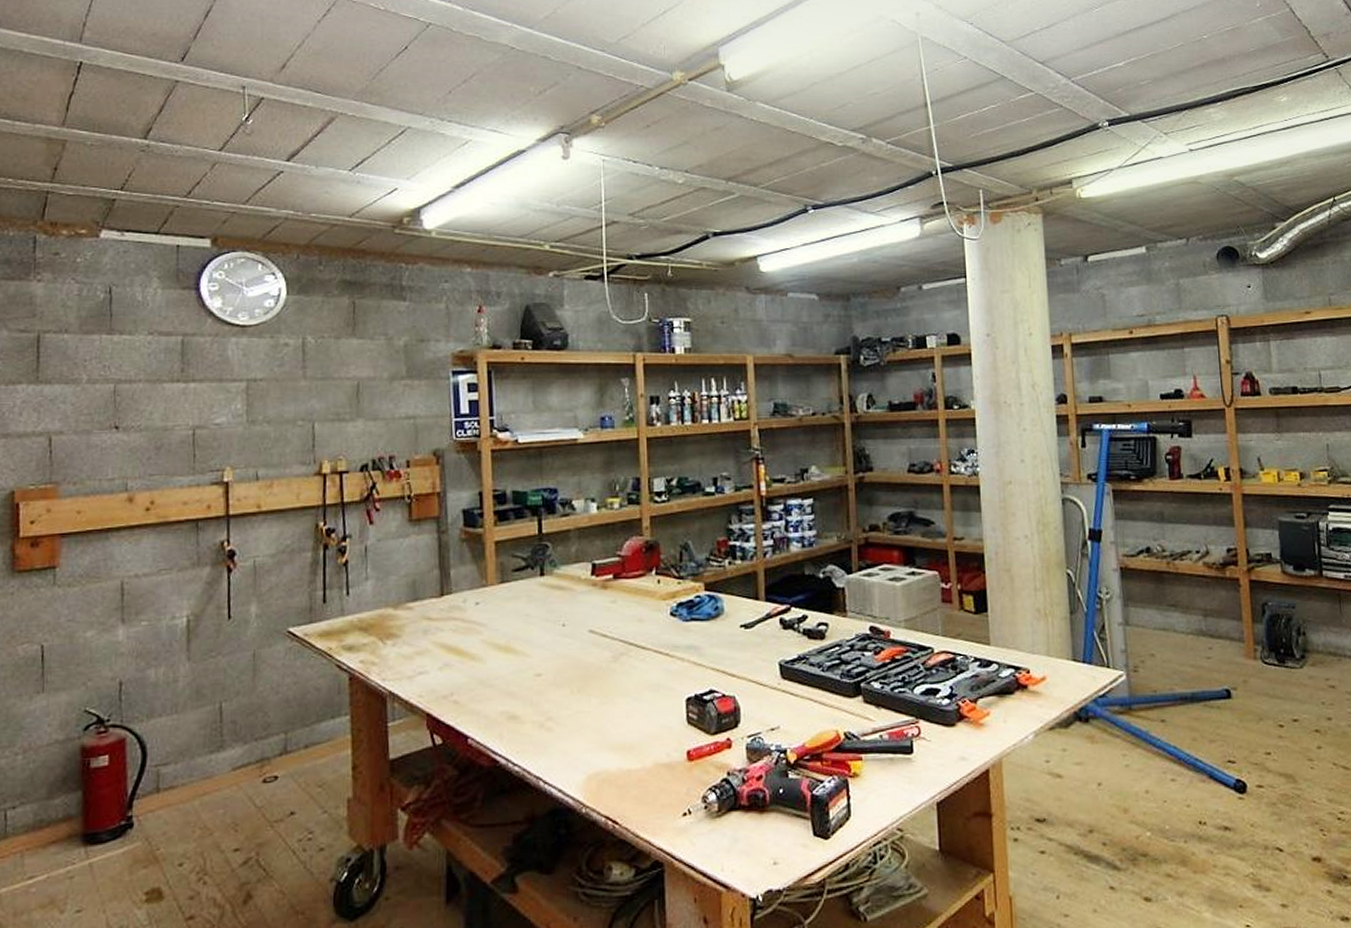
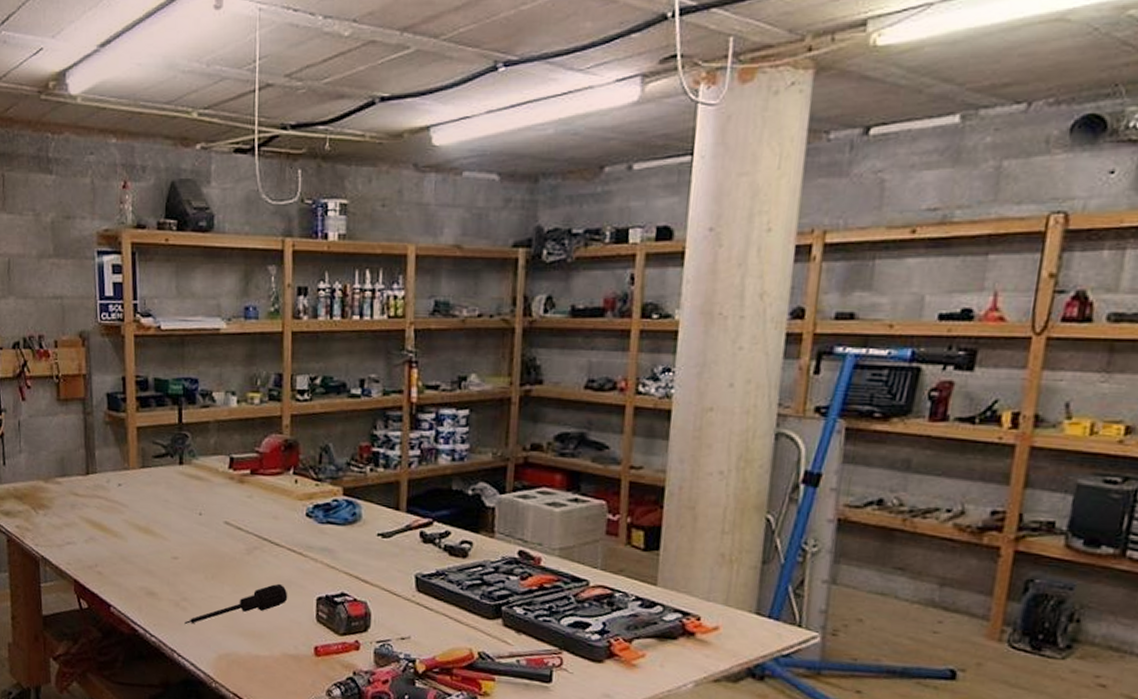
screwdriver: none [550,688,657,747] -> present [184,583,288,625]

